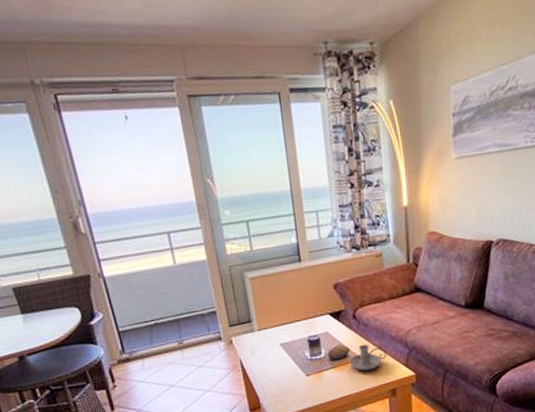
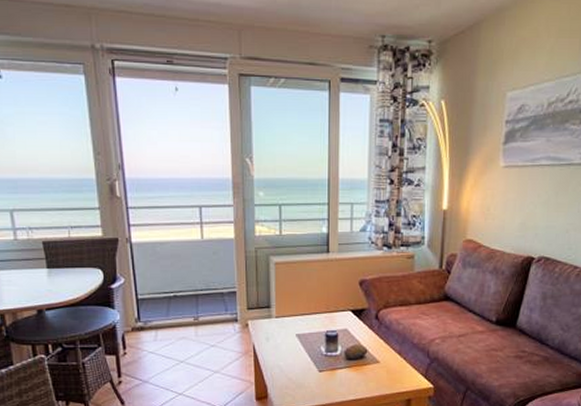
candle holder: present [349,344,387,371] -> none [365,347,406,375]

